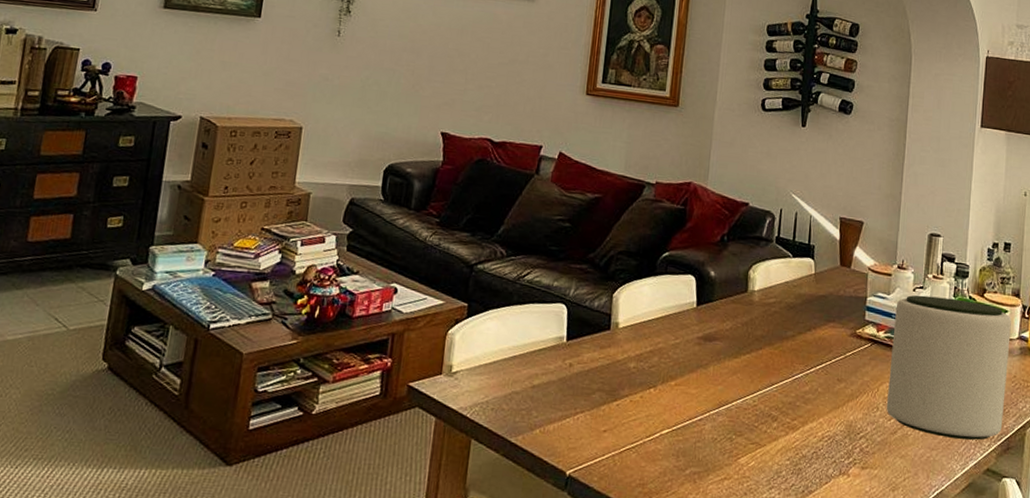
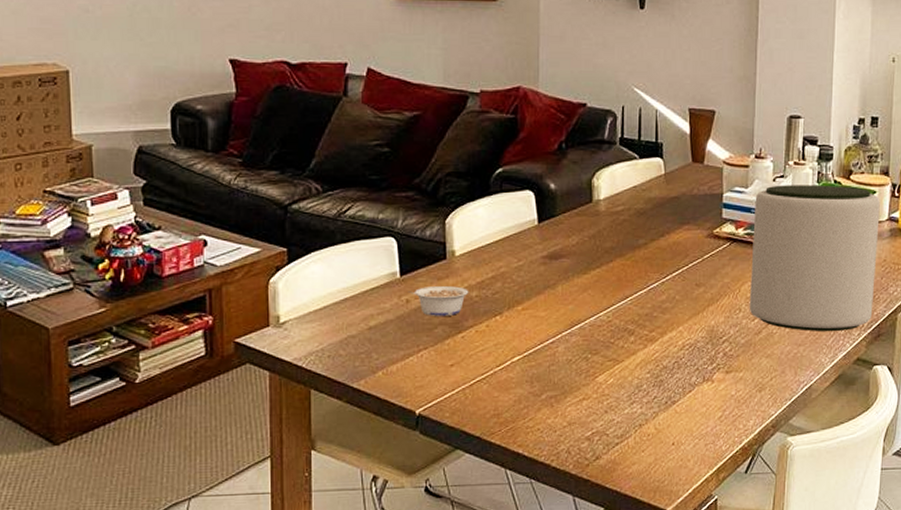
legume: none [572,353,628,384] -> present [408,286,469,316]

